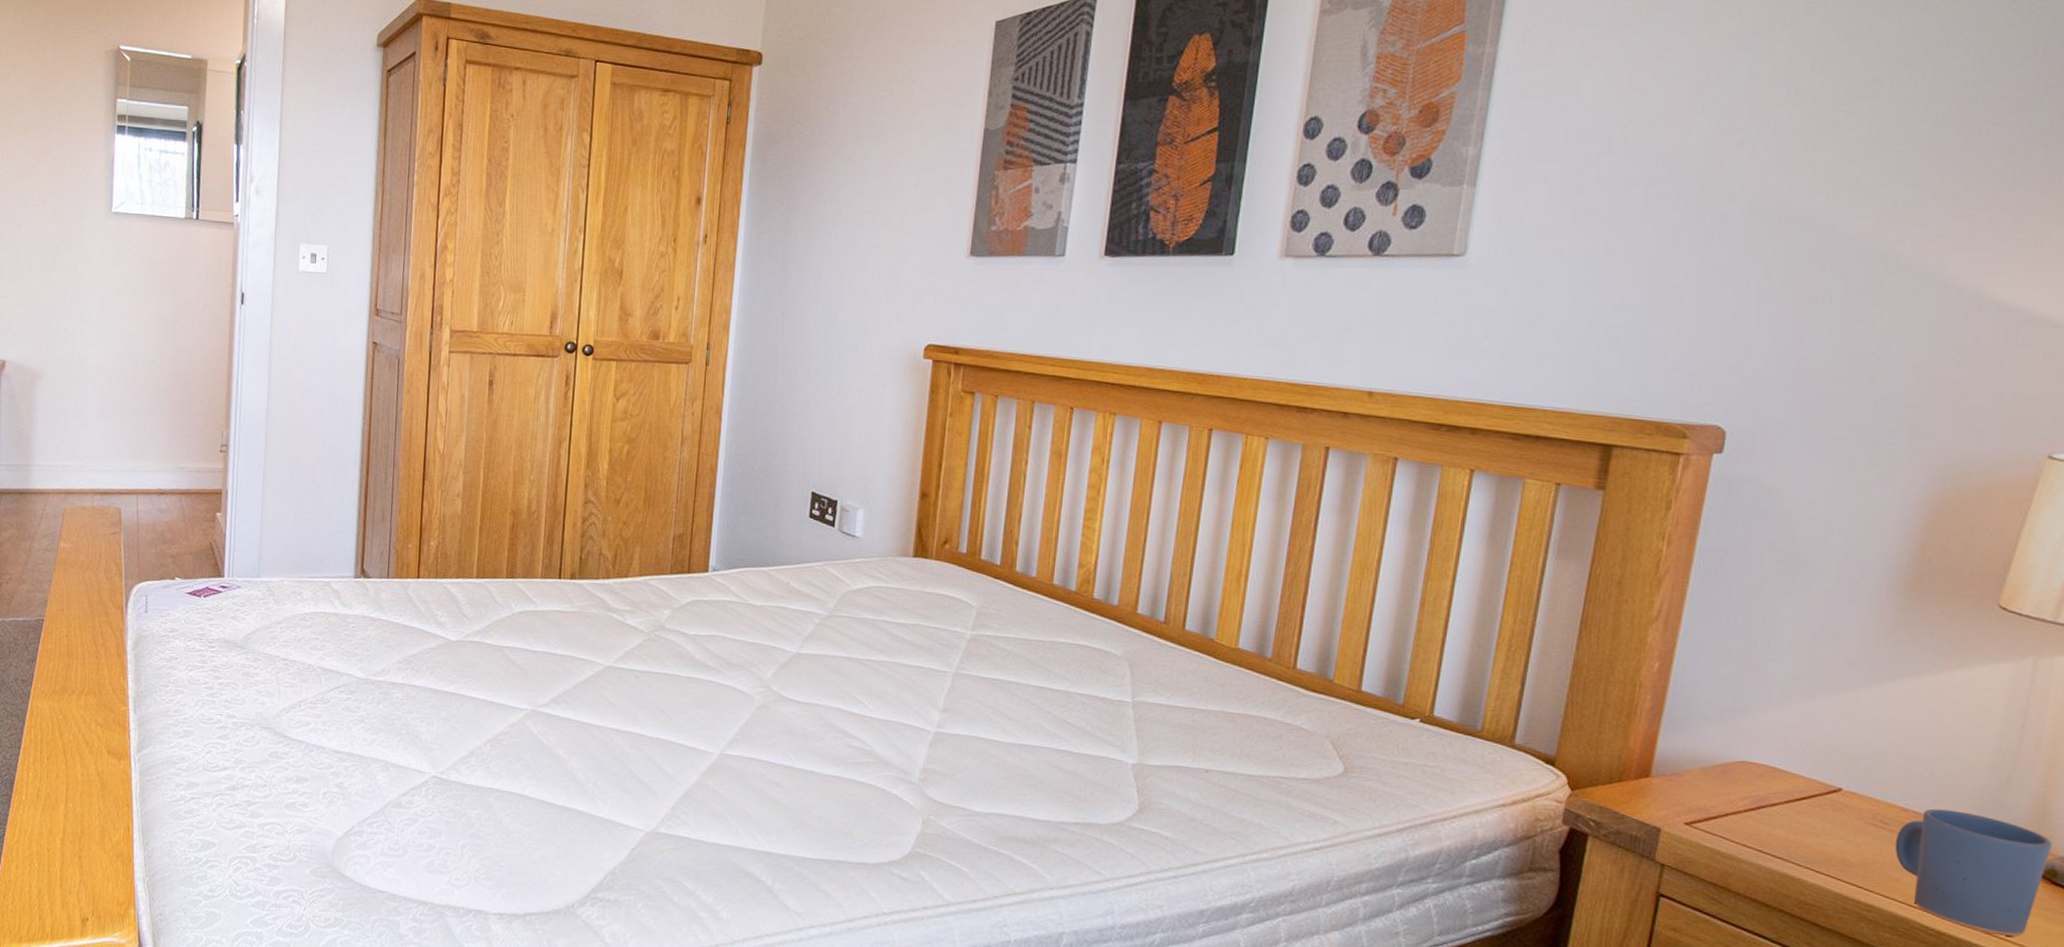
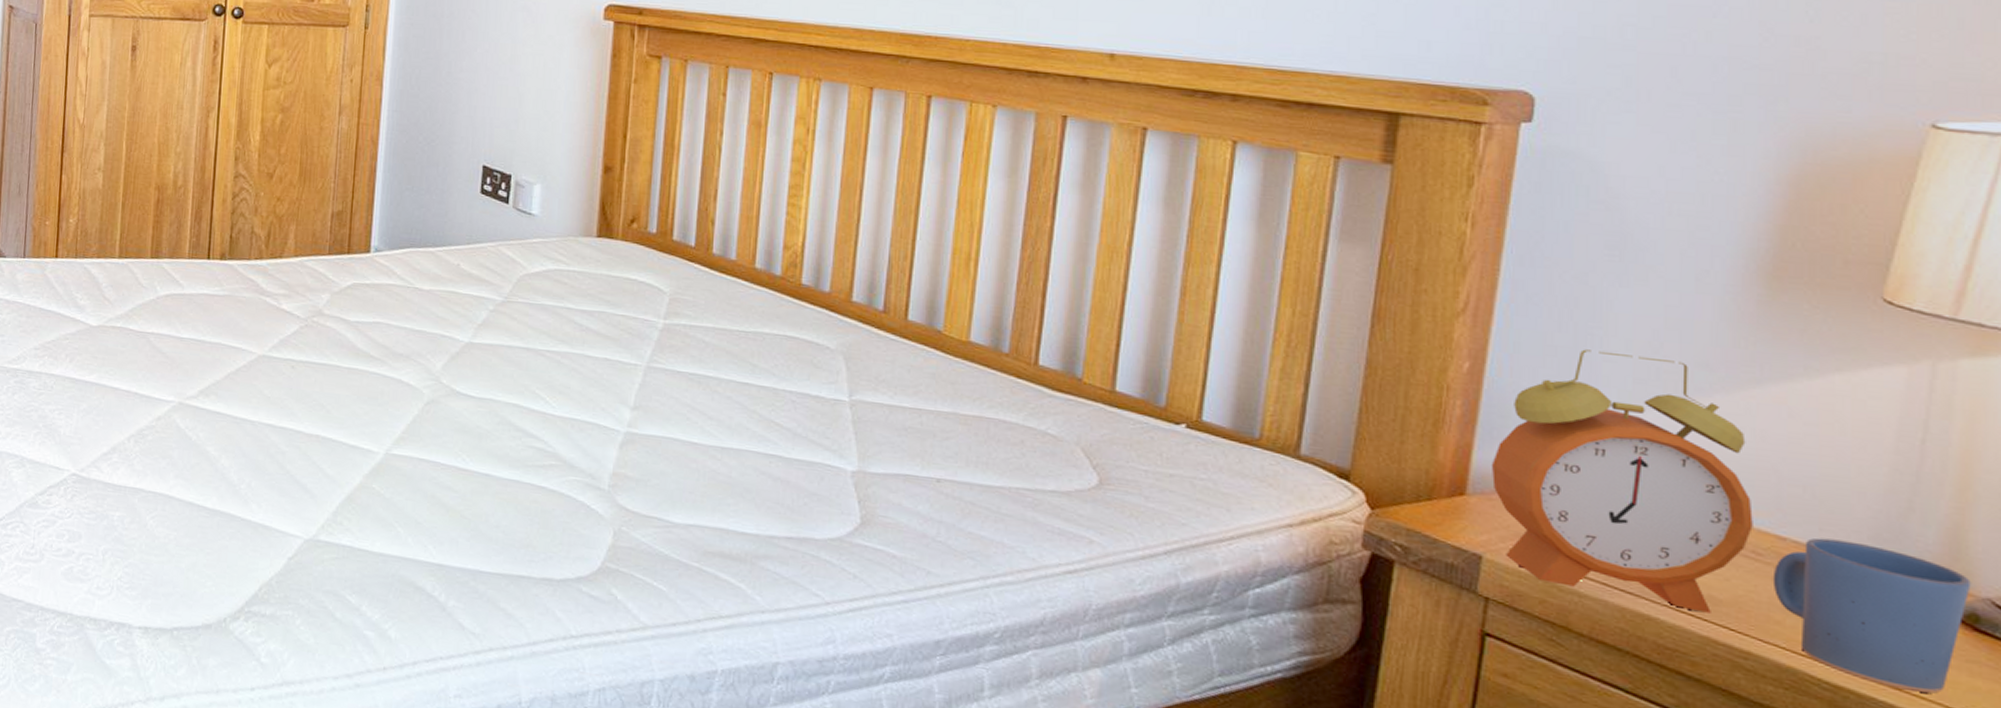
alarm clock: none [1672,650,1883,874] -> present [1491,349,1753,614]

